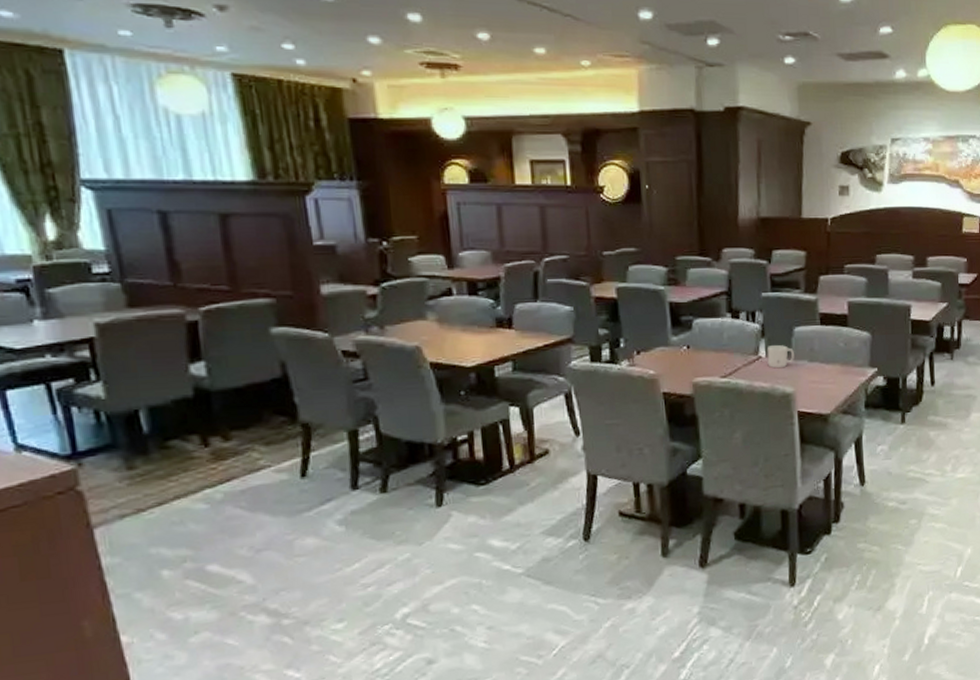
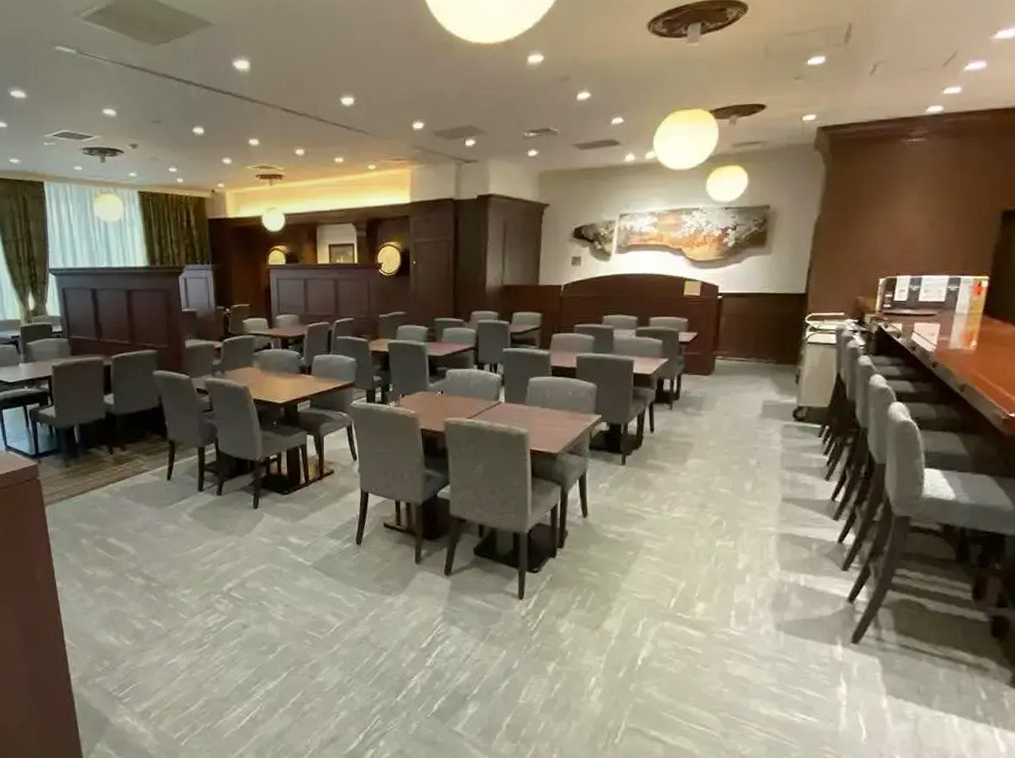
mug: present [766,345,794,369] -> none [506,393,529,413]

